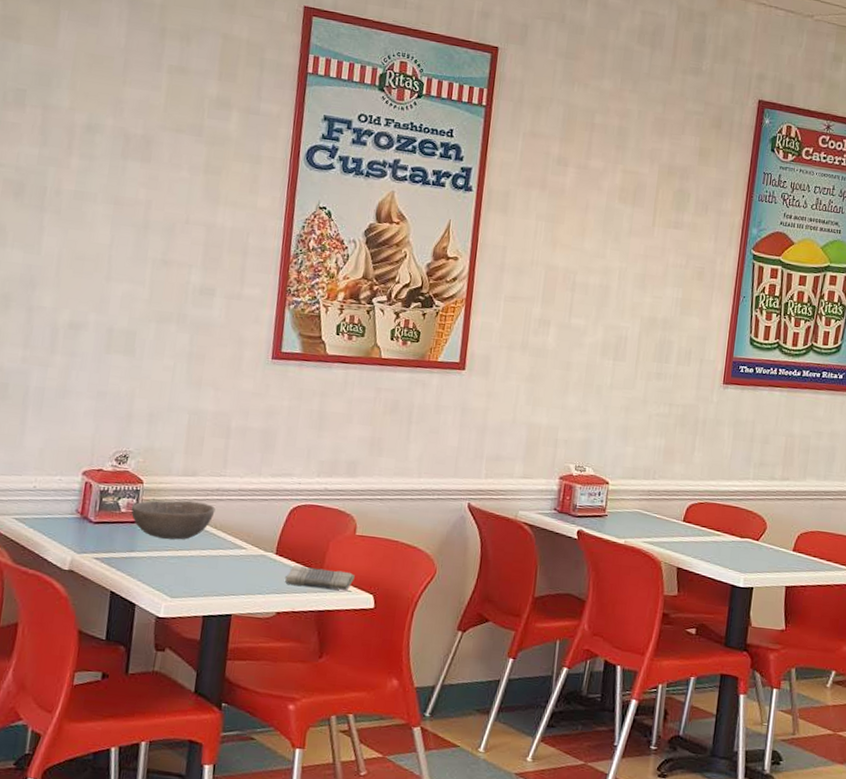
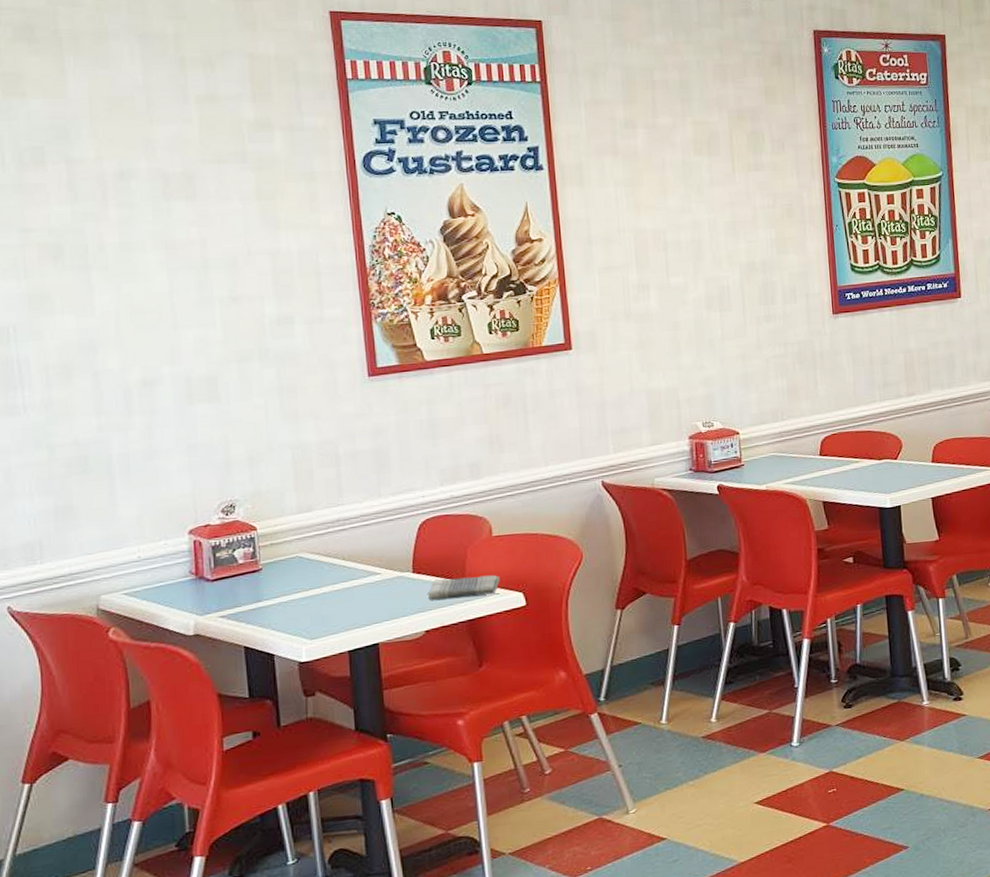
bowl: present [131,500,215,540] -> none [249,536,340,582]

